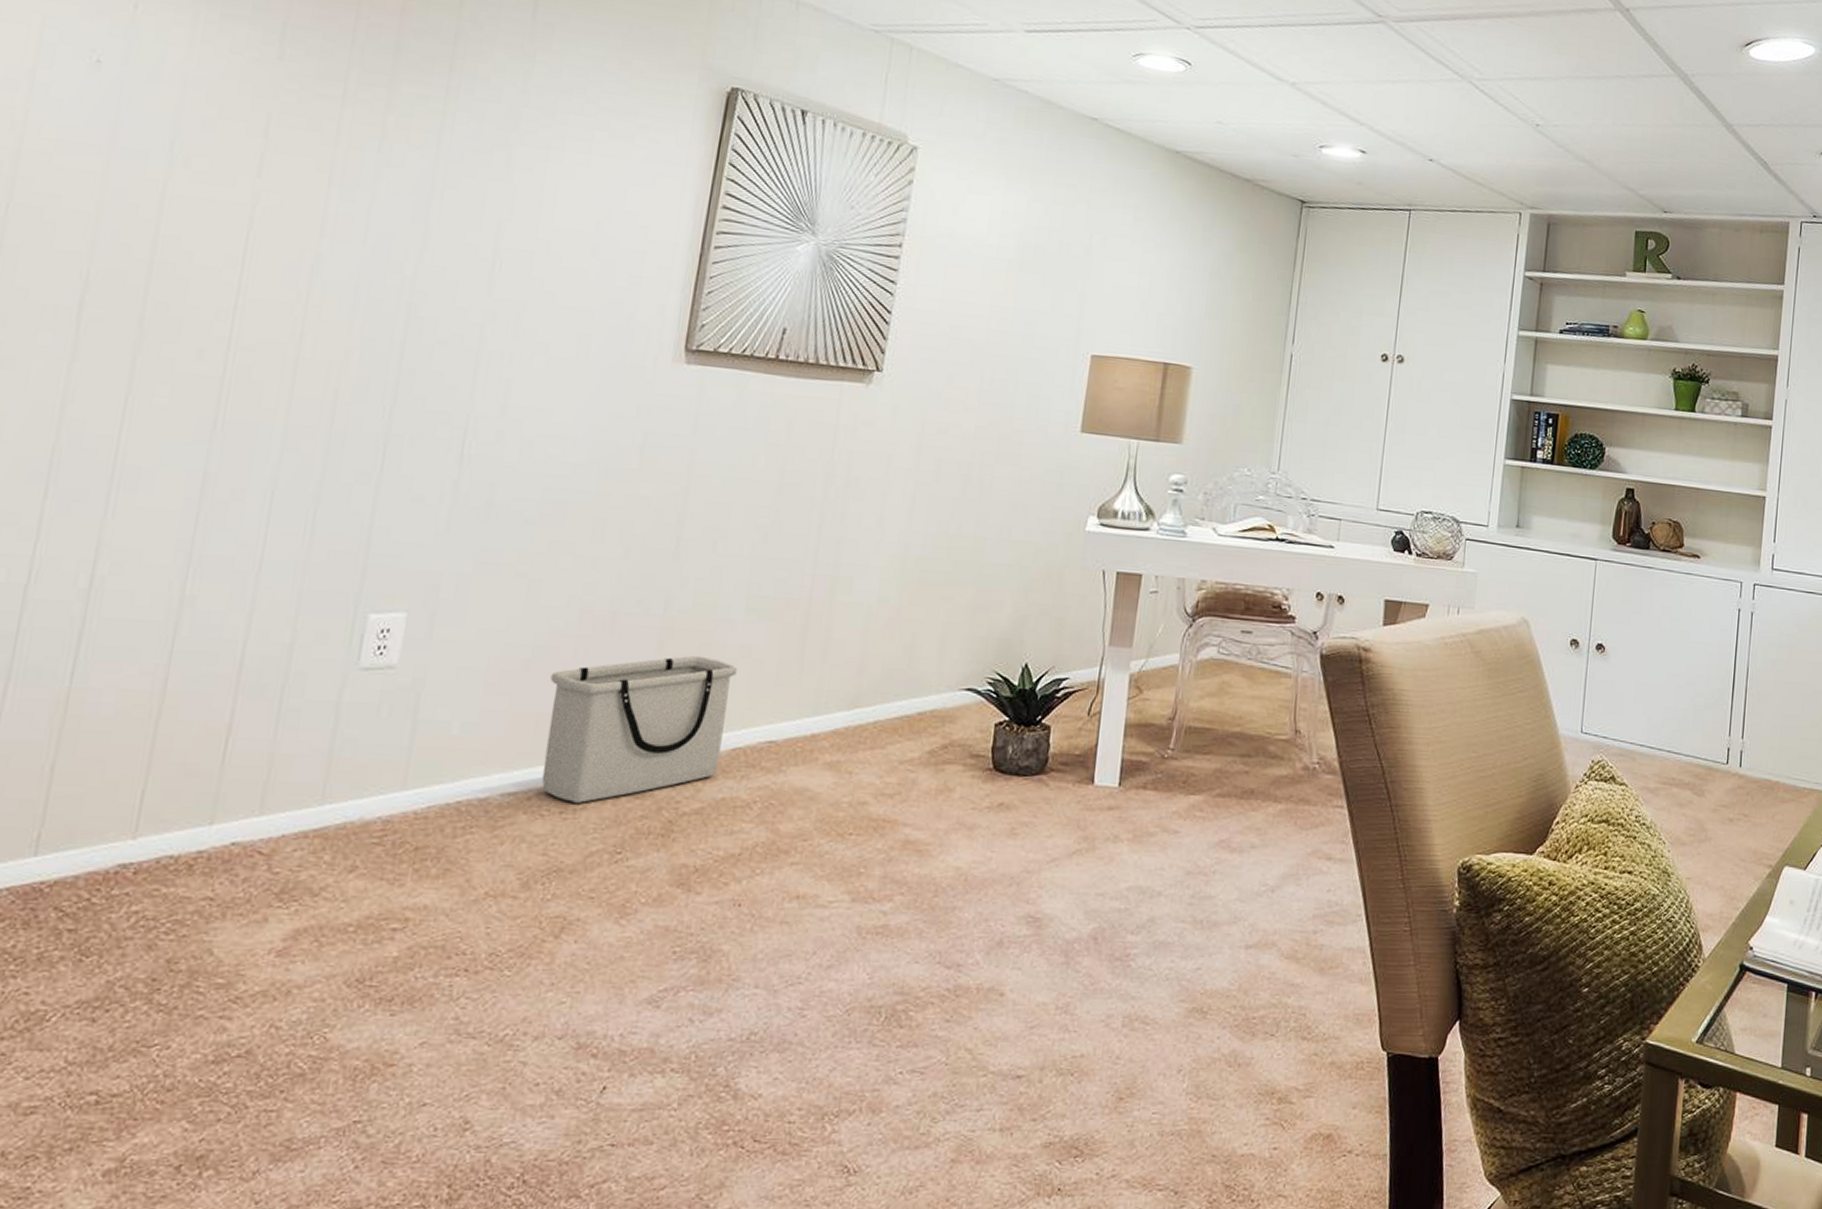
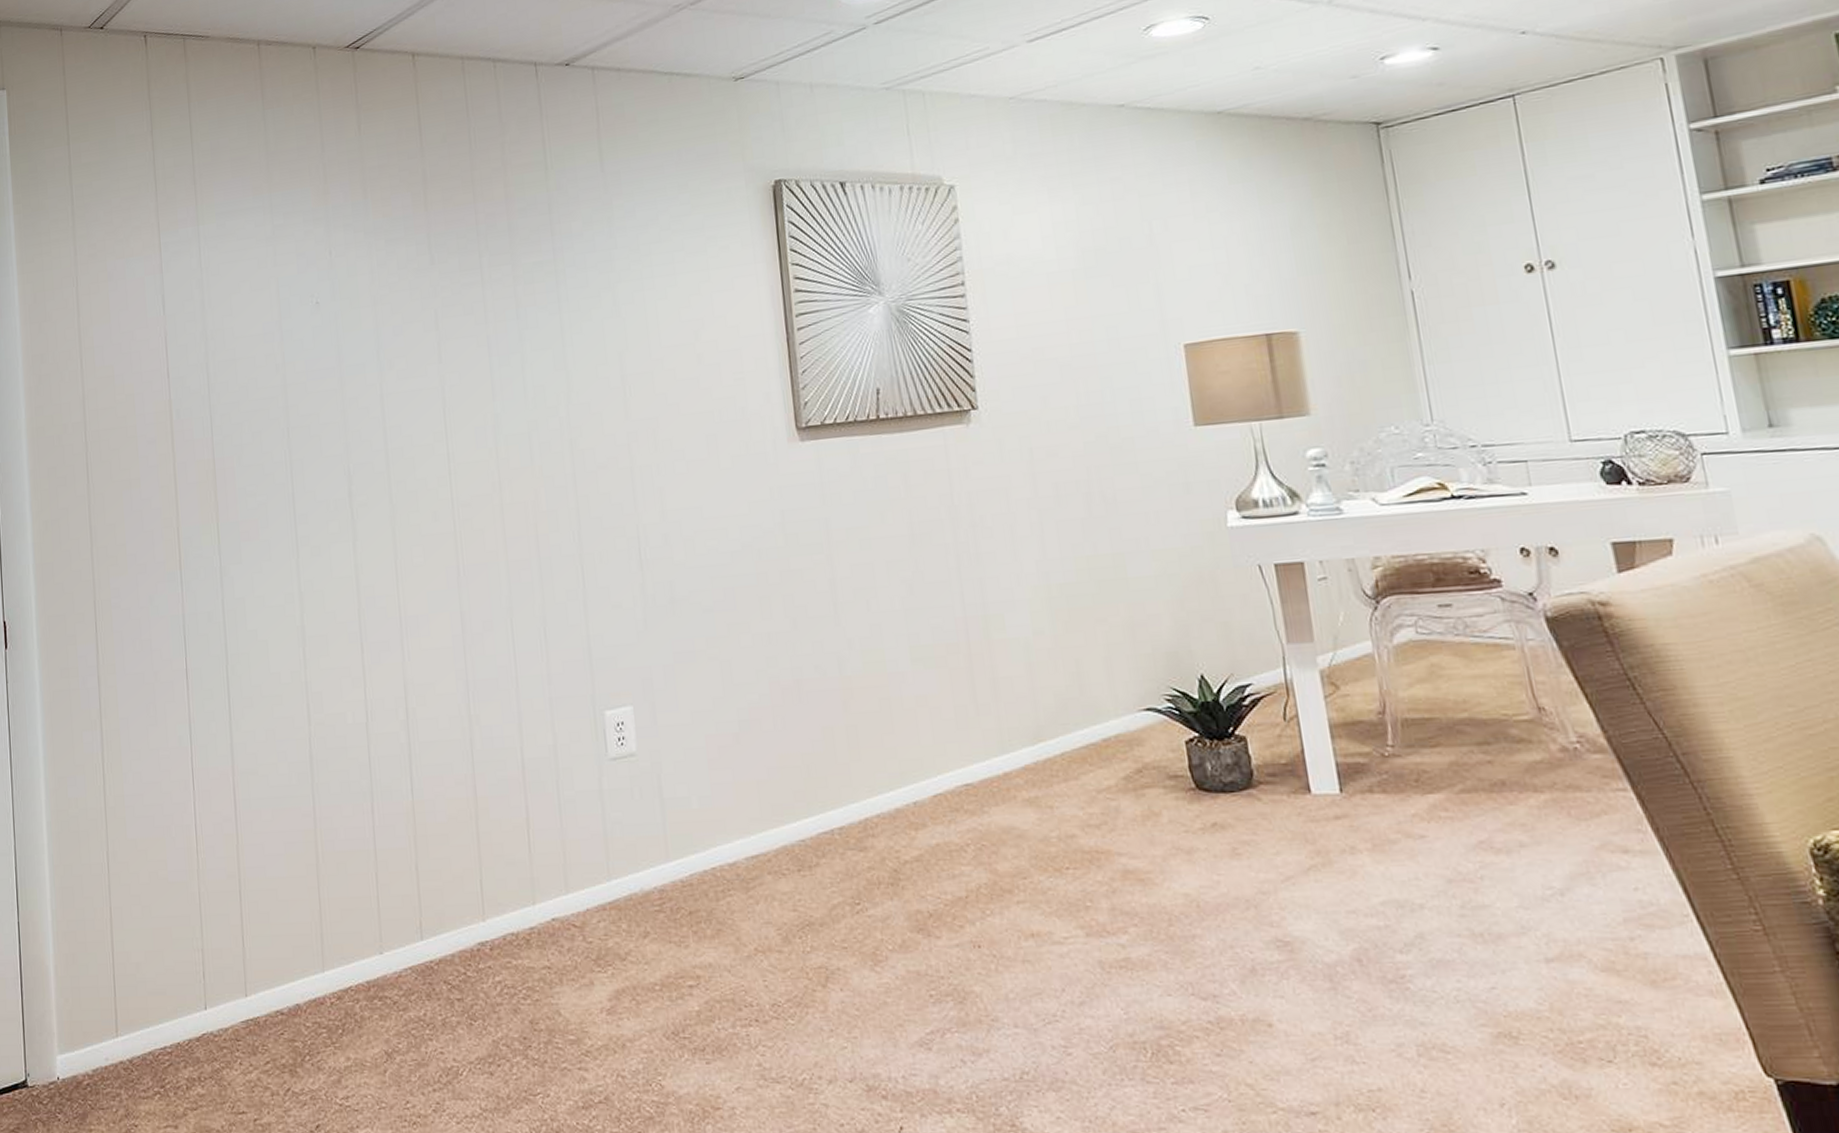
storage bin: present [541,655,738,803] -> none [759,710,925,860]

